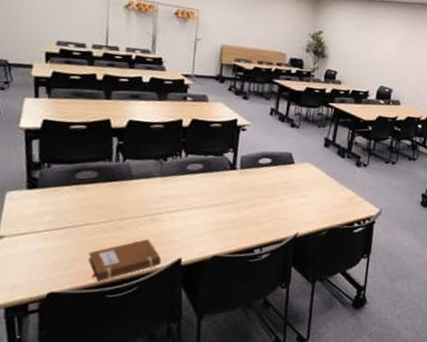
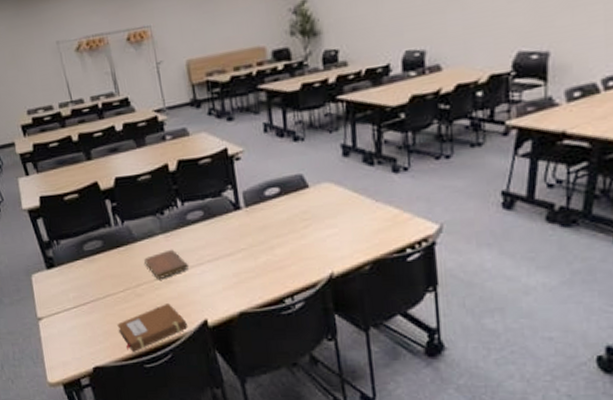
notebook: none [135,191,178,217] -> present [144,249,190,280]

